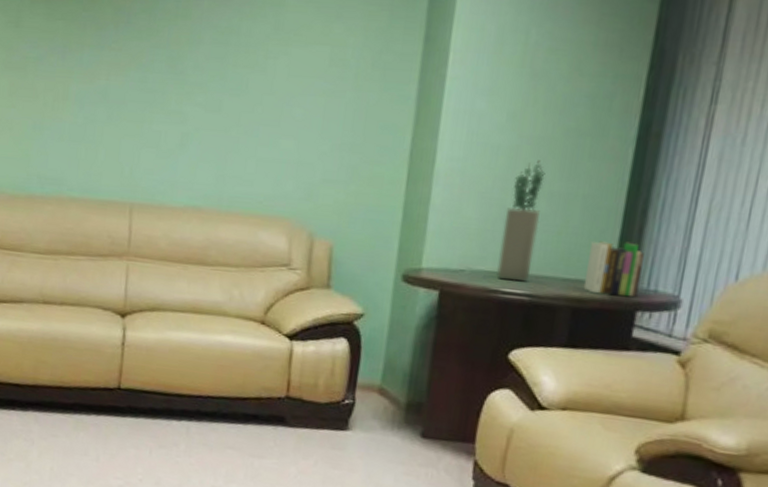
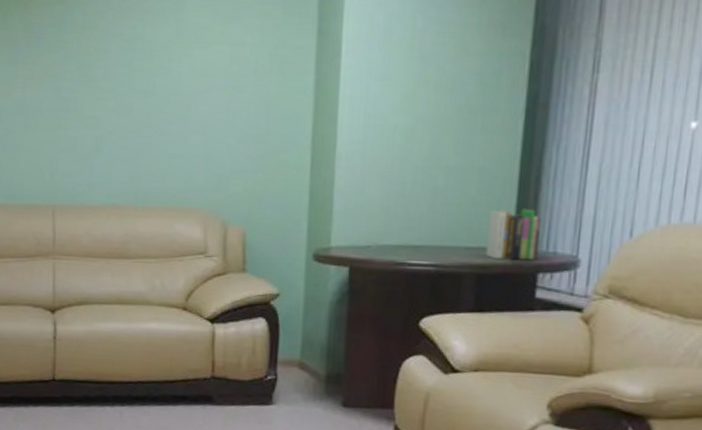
vase: present [496,160,545,282] -> none [402,138,441,253]

